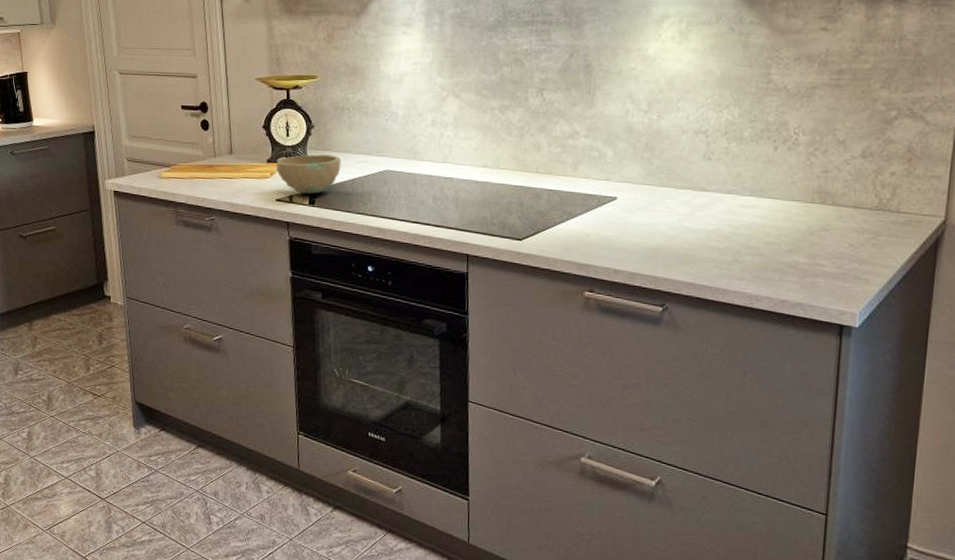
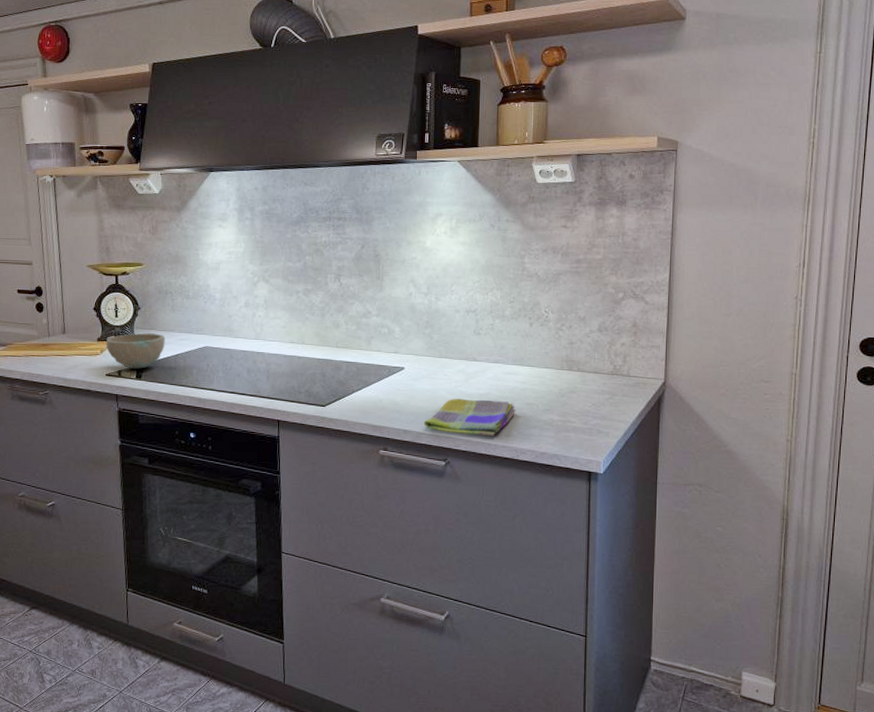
dish towel: none [637,234,753,280] -> present [423,398,516,436]

